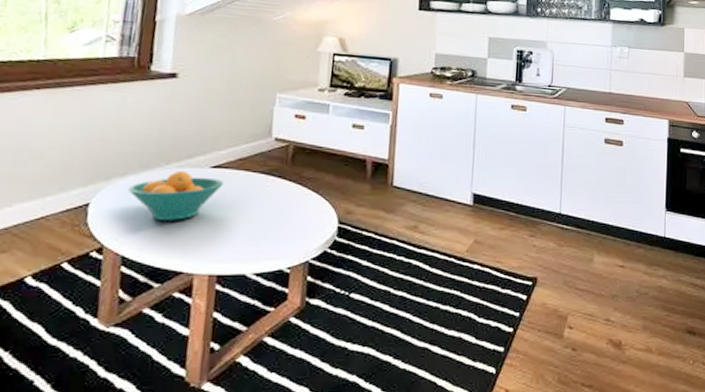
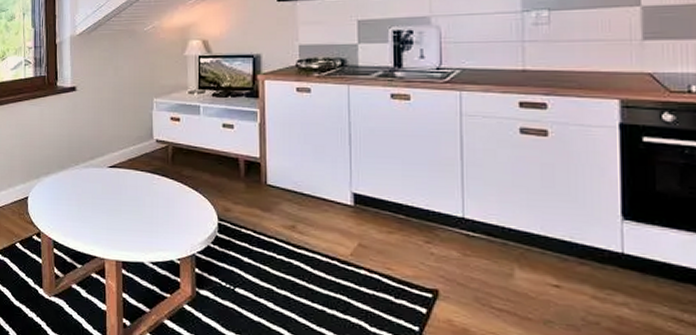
fruit bowl: present [128,170,224,221] -> none [52,169,120,213]

